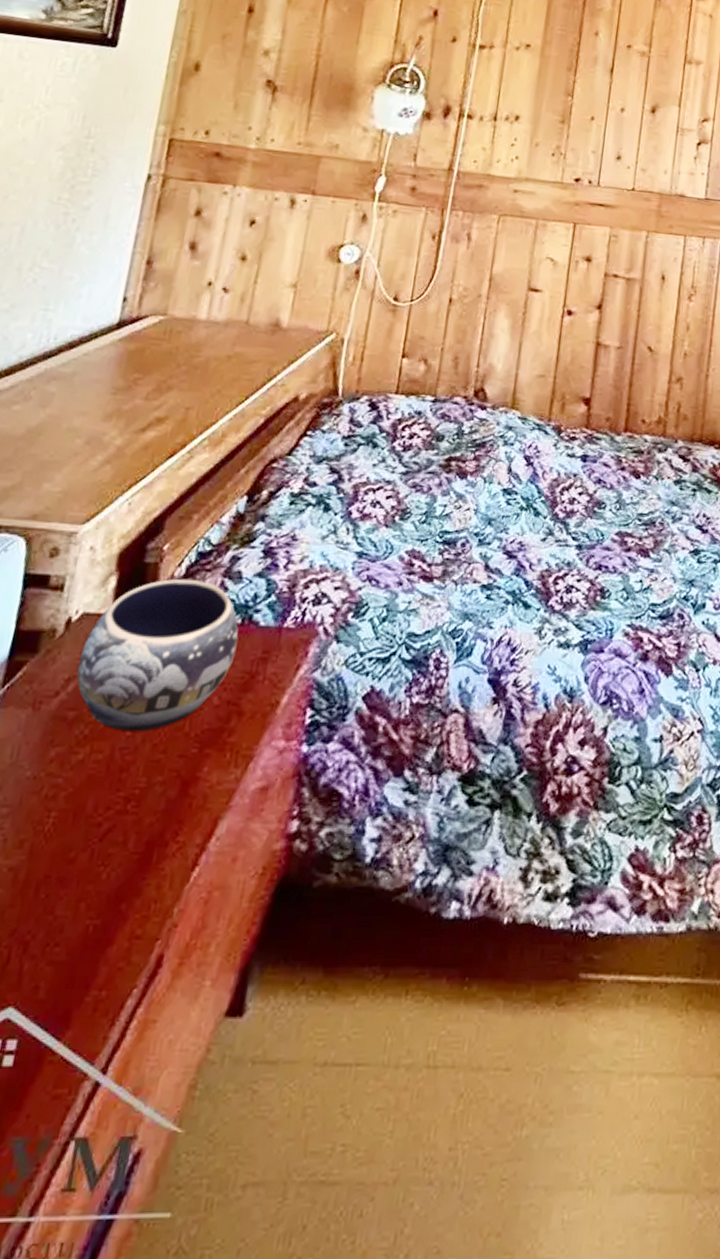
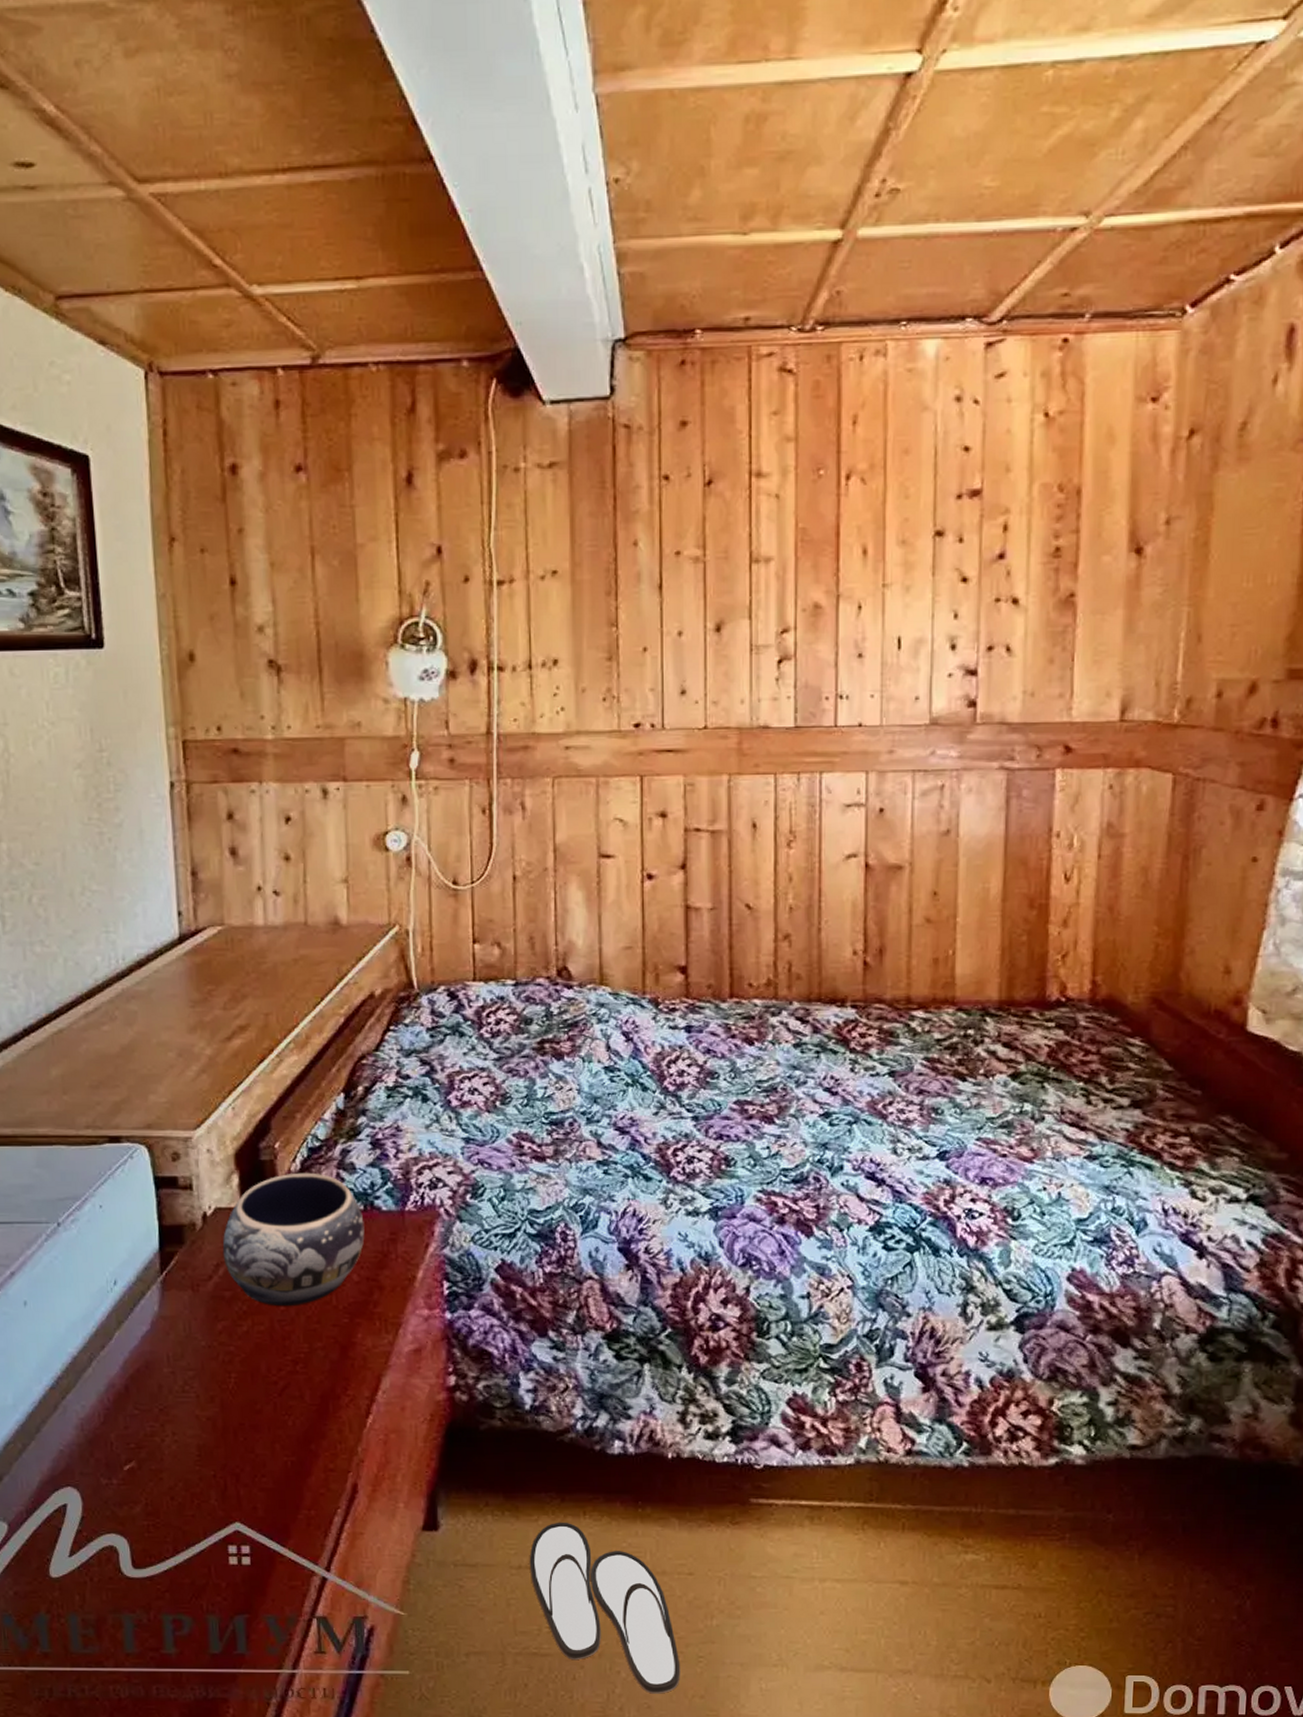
slippers: none [335,1004,481,1233] -> present [529,1522,681,1694]

